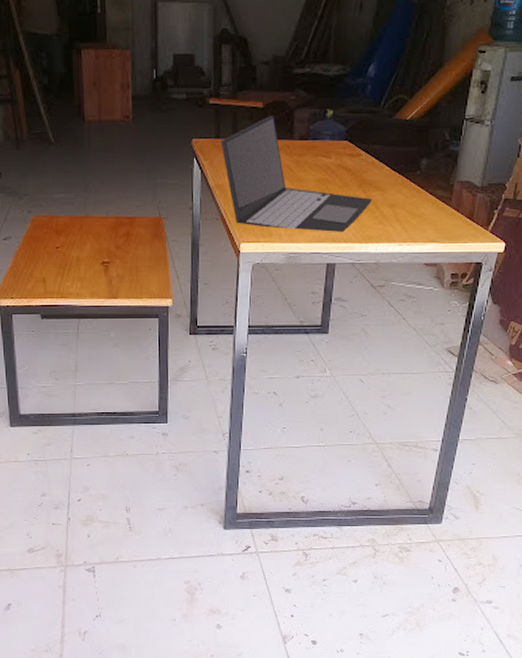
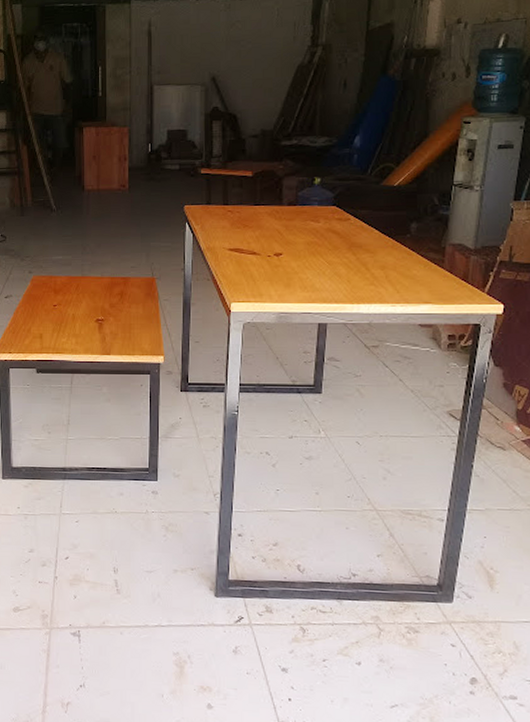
laptop: present [221,115,372,233] -> none [212,183,363,294]

